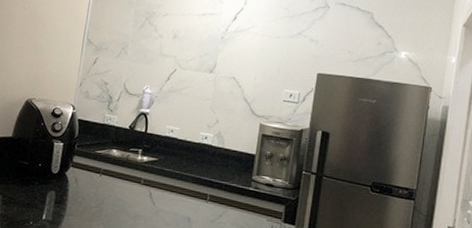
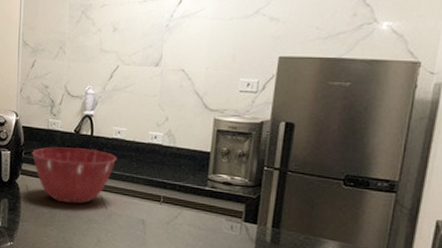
mixing bowl: none [85,141,169,199] -> present [32,147,117,204]

